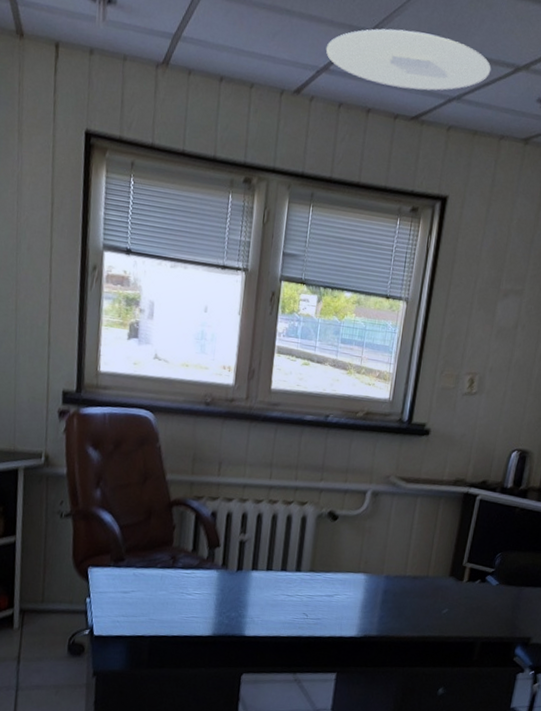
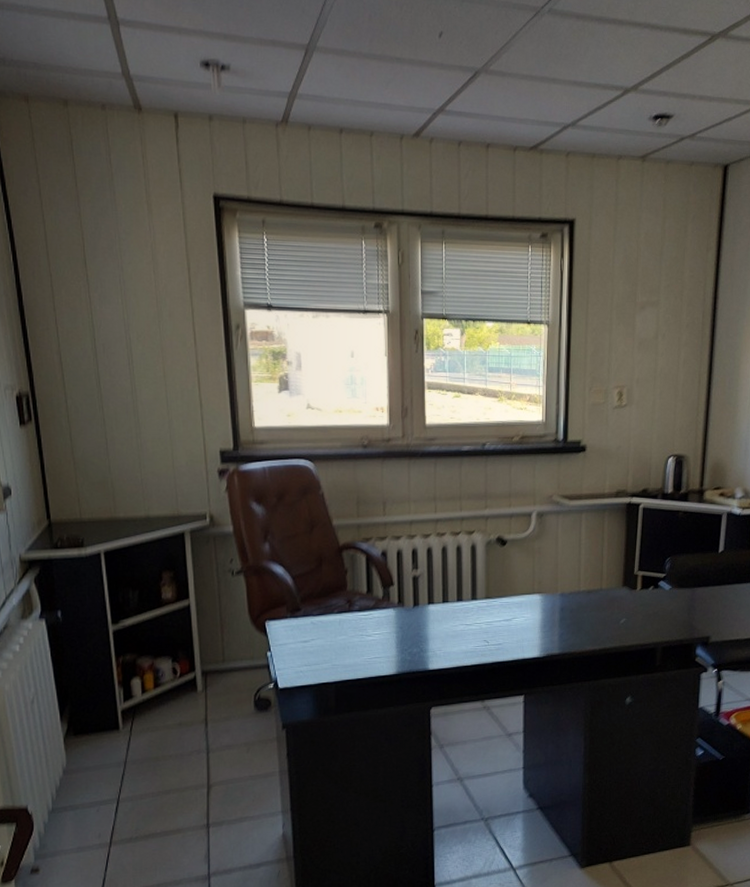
ceiling light: present [325,28,491,91] -> none [439,65,601,121]

